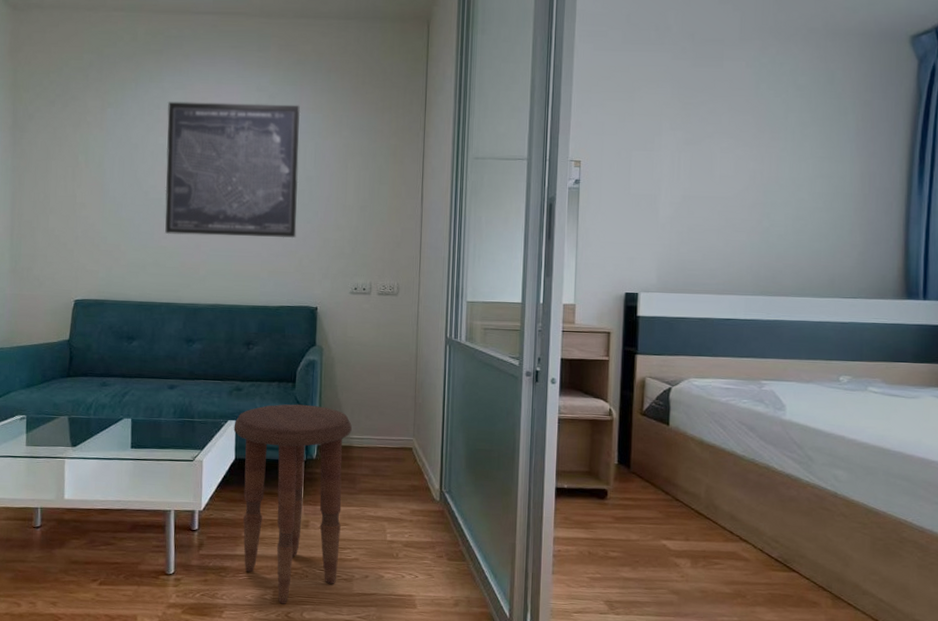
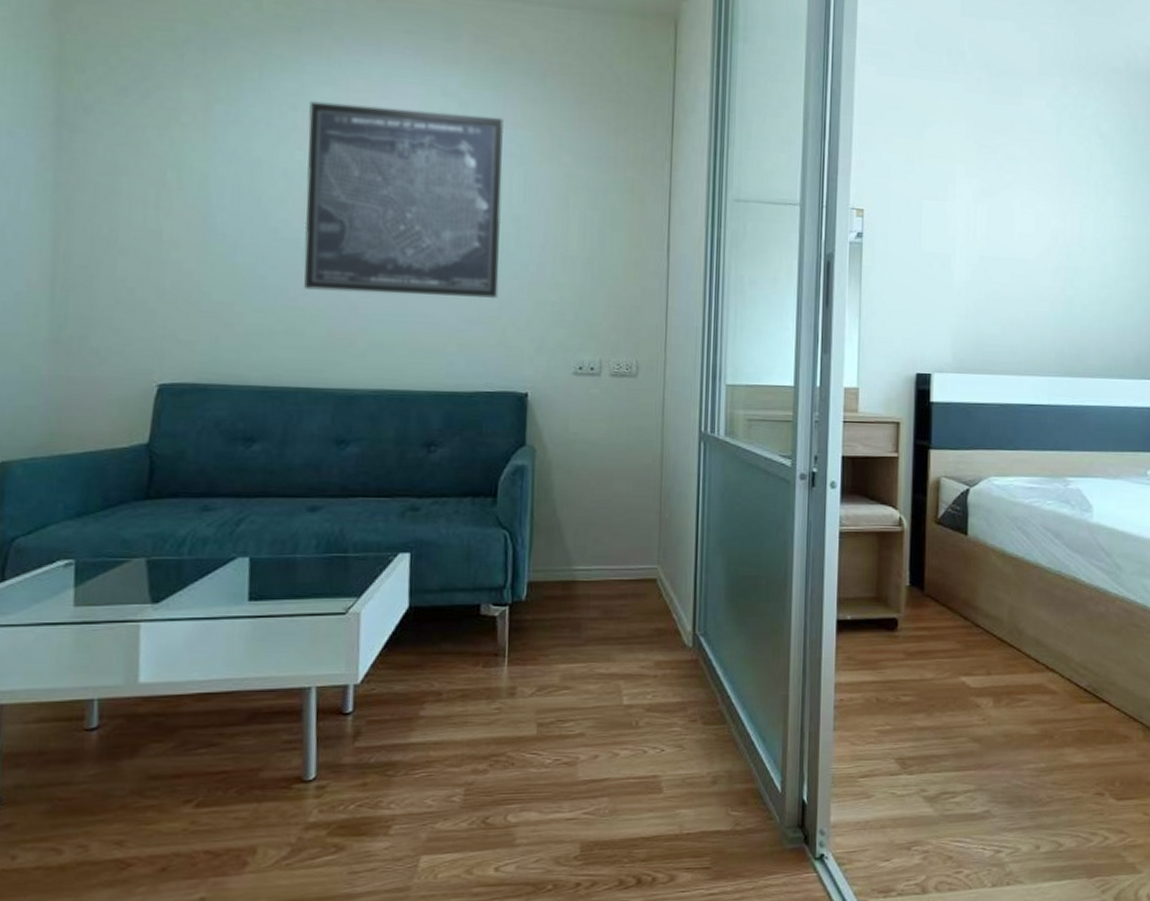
side table: present [233,404,352,604] -> none [407,526,576,807]

